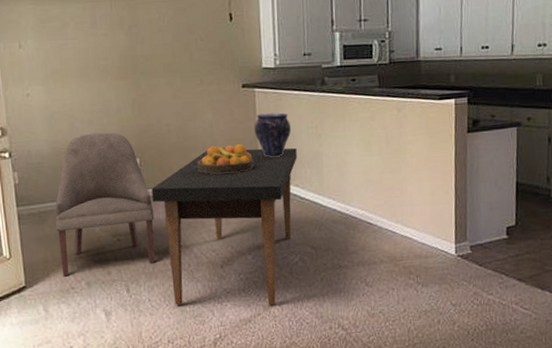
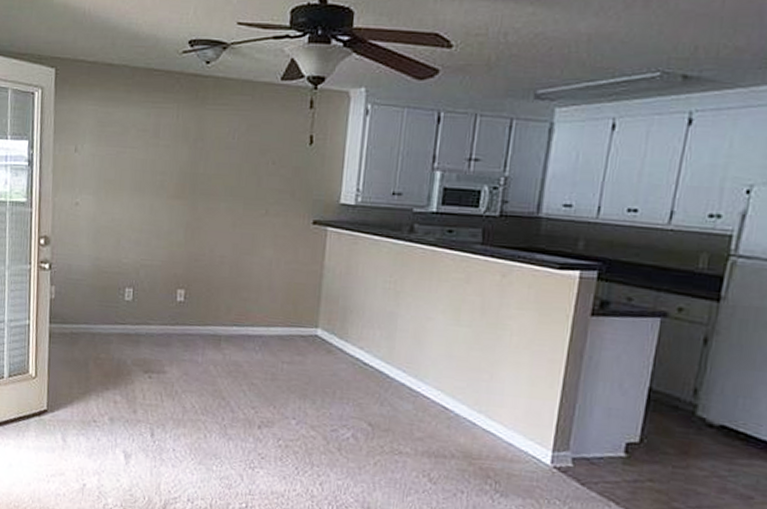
chair: present [55,132,155,276] -> none [85,254,193,411]
dining table: present [151,147,297,306] -> none [192,291,367,483]
fruit bowl: present [198,143,254,175] -> none [248,287,314,323]
vase: present [254,113,291,158] -> none [319,257,364,311]

